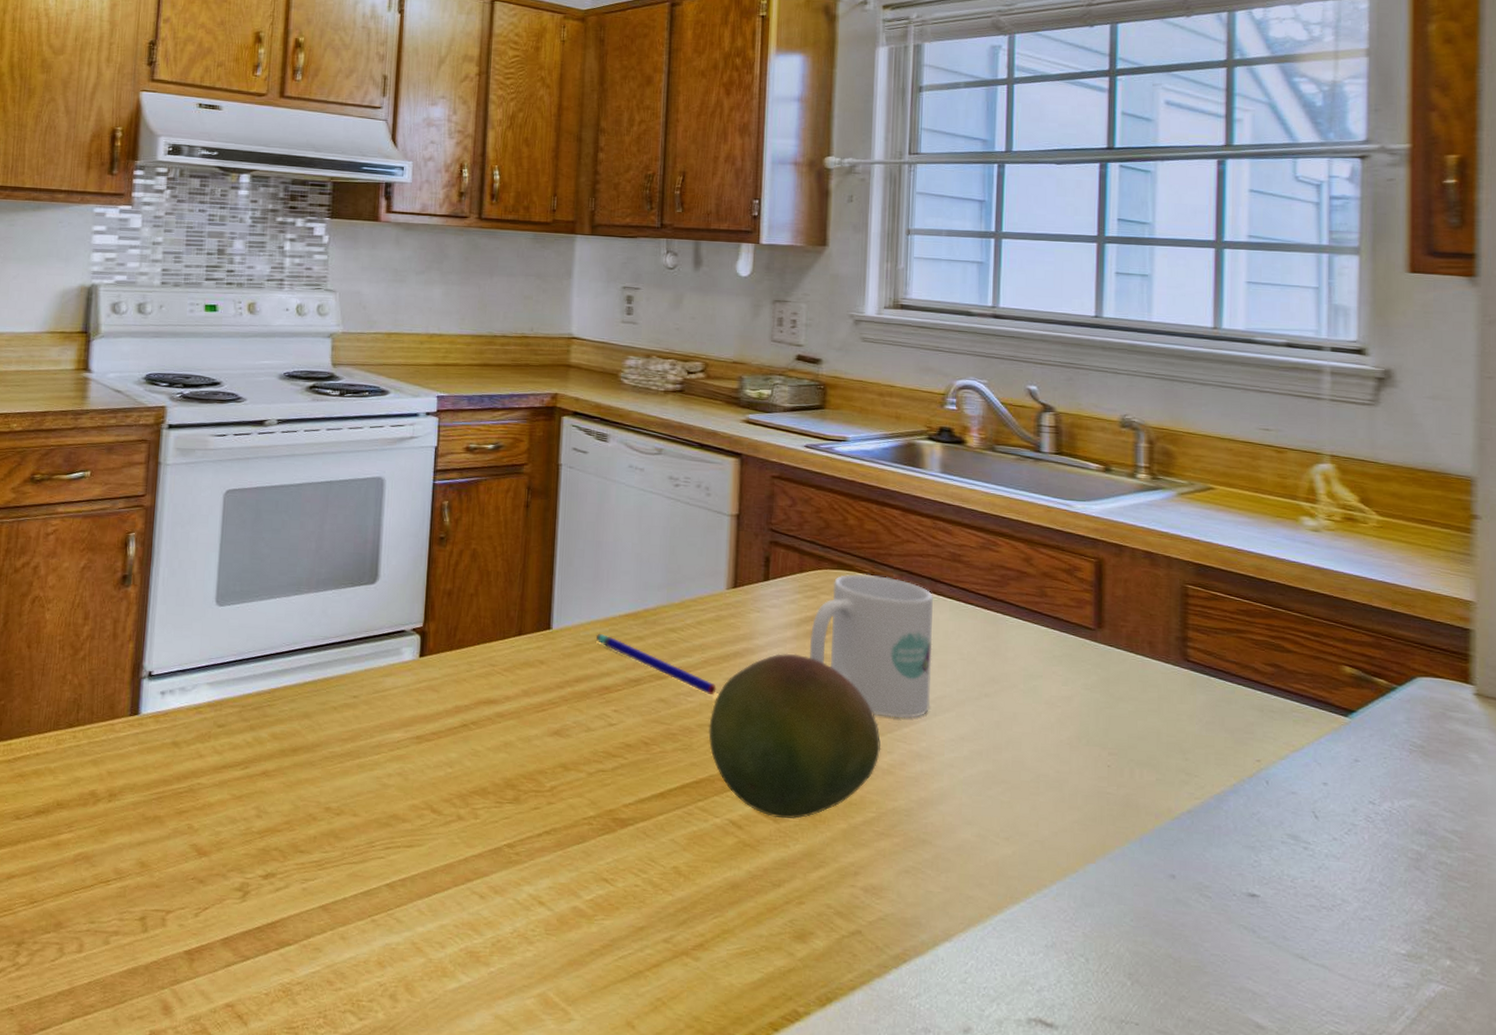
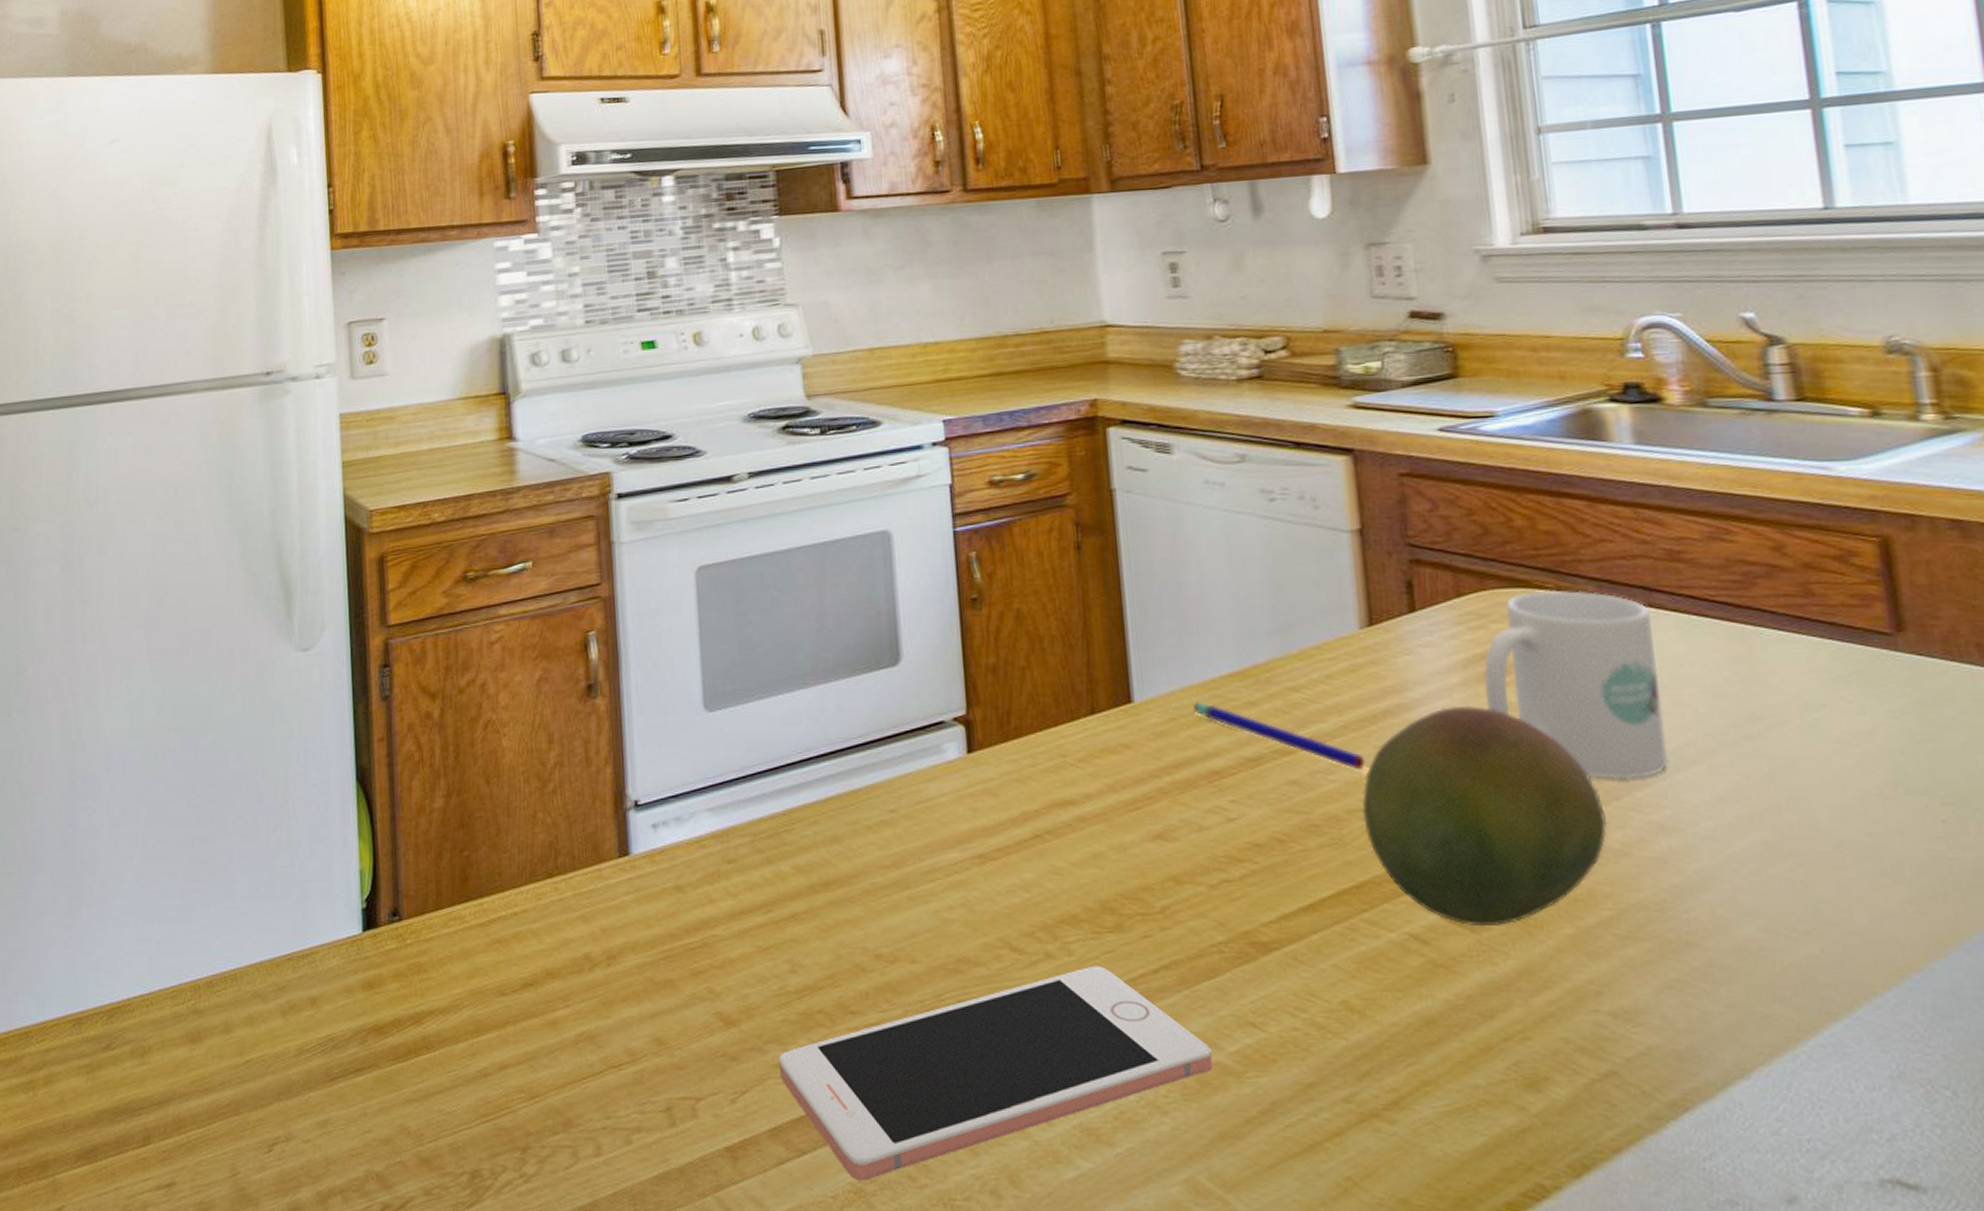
cell phone: none [236,827,572,983] -> present [778,965,1213,1182]

